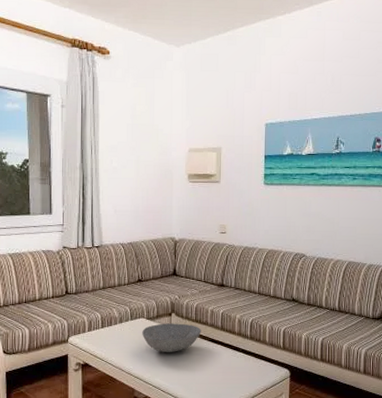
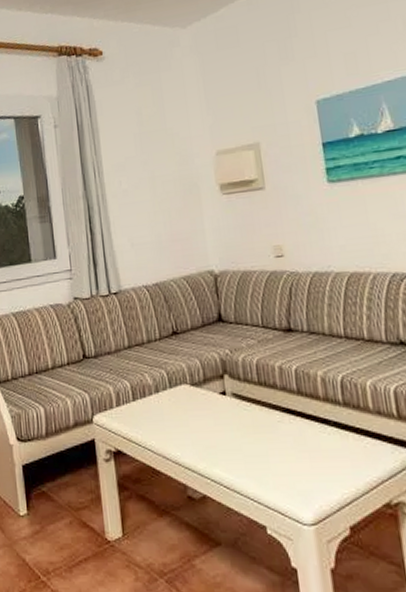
bowl: present [142,323,202,352] -> none [186,388,270,431]

